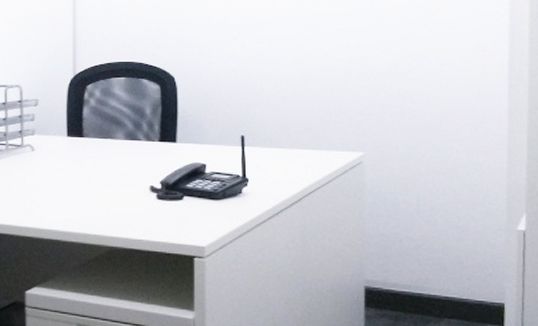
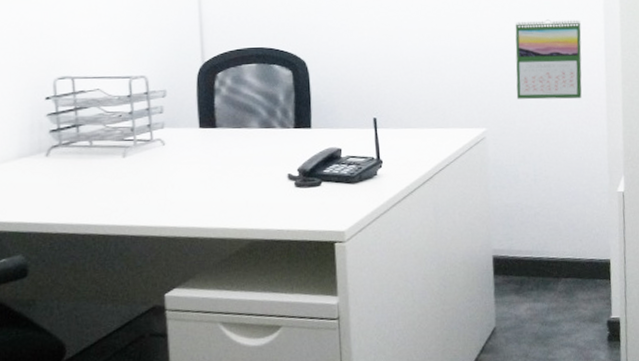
calendar: none [400,40,481,127] -> present [515,19,582,100]

